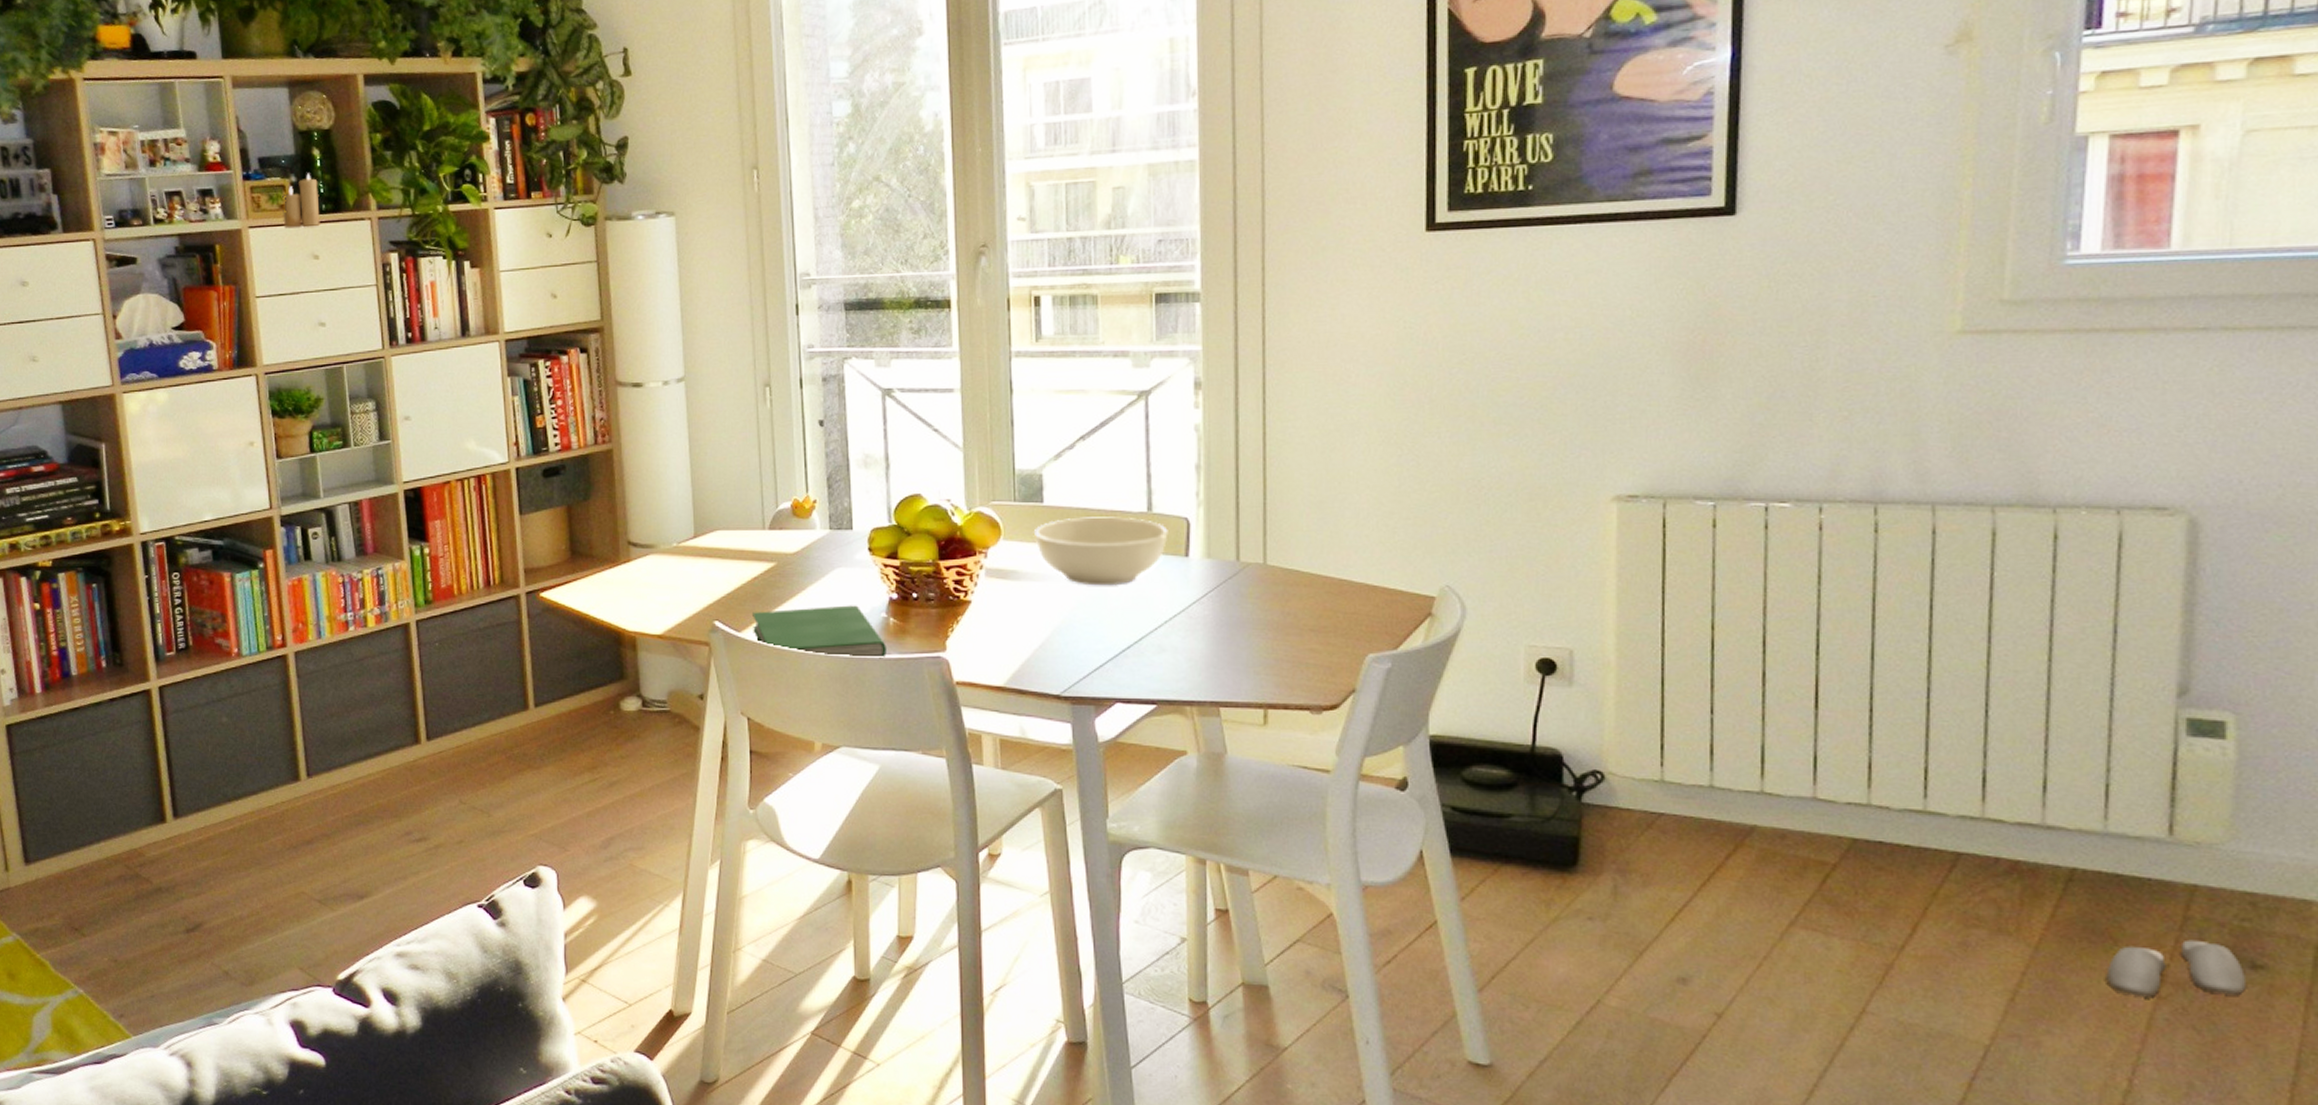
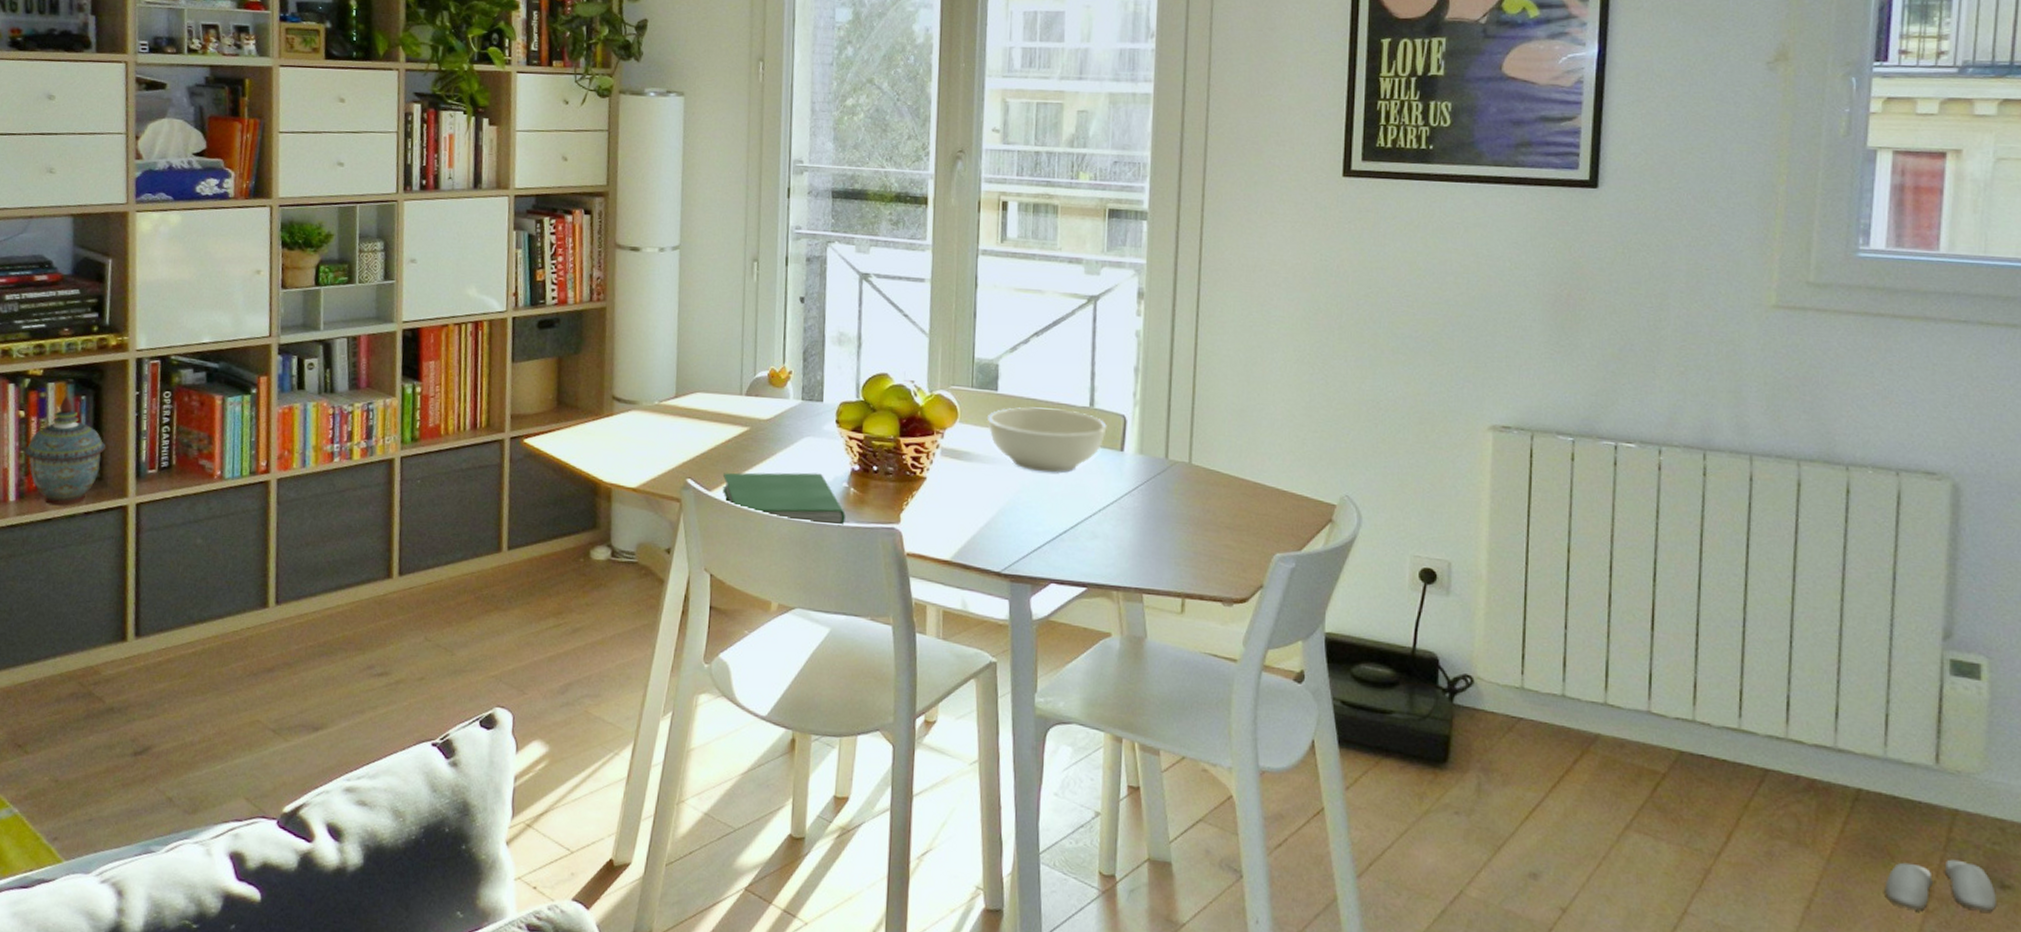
decorative jar: none [44,585,123,695] -> present [24,396,106,507]
candle: present [282,173,320,229] -> none [314,21,352,72]

